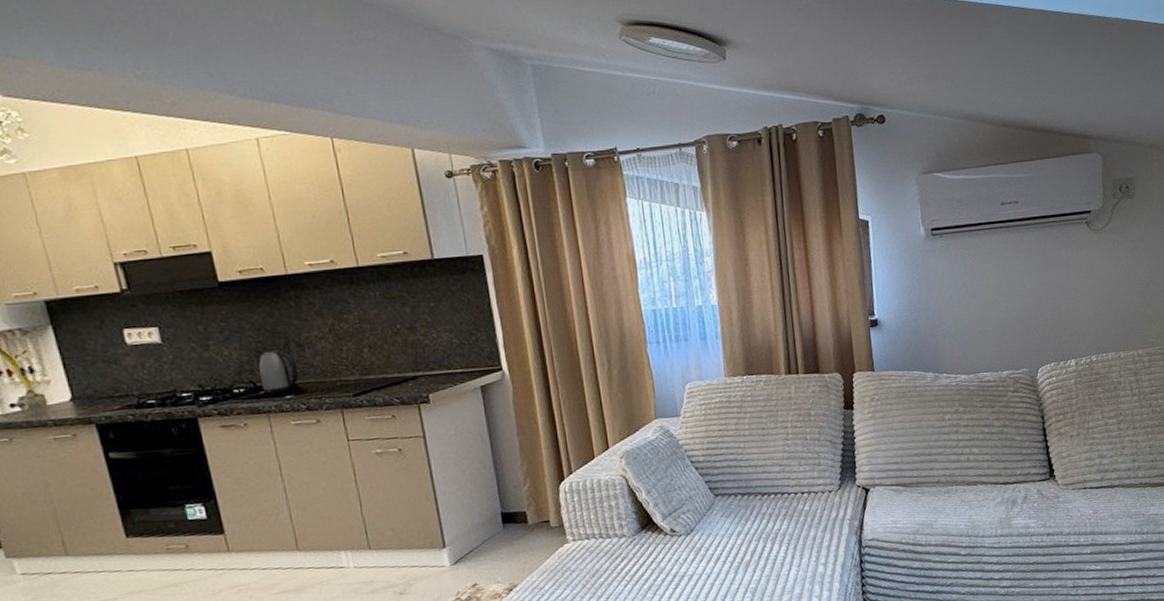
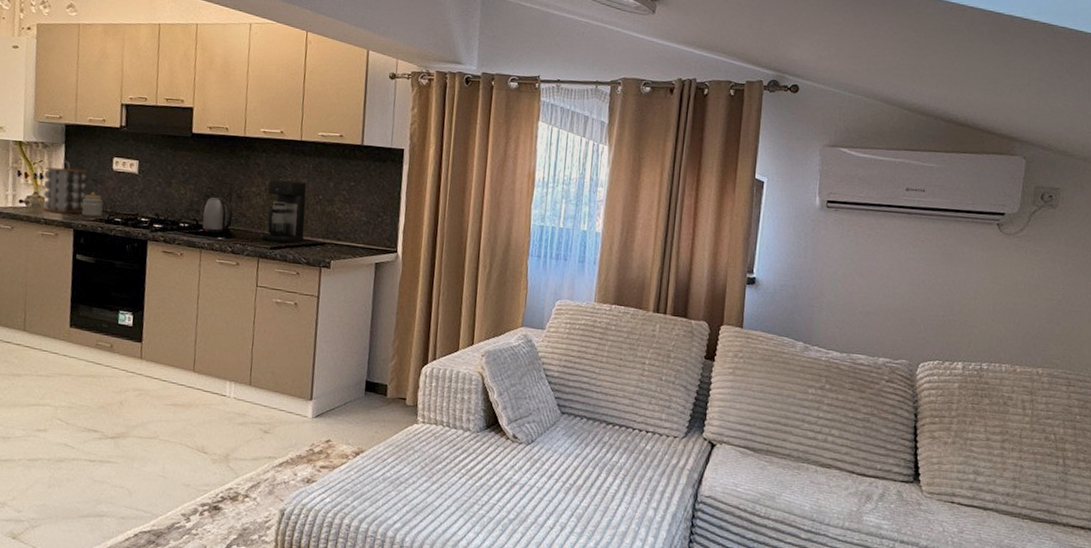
spice rack: none [31,345,102,411] -> present [43,161,87,215]
jar: none [96,375,130,407] -> present [81,191,104,218]
coffee maker: none [330,313,390,389] -> present [261,179,307,244]

